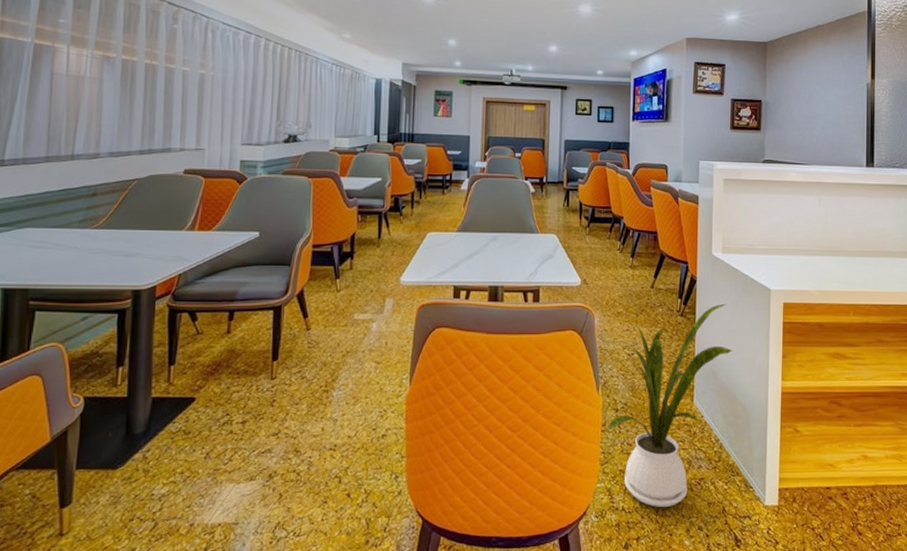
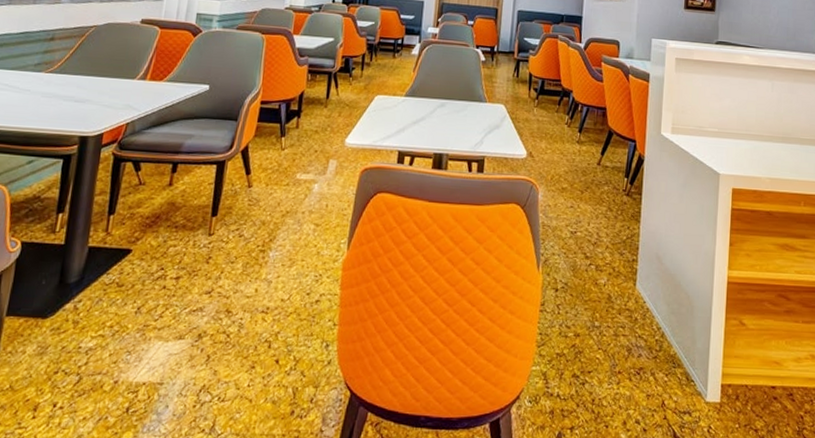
house plant: present [605,303,733,507] -> none [544,185,679,396]

